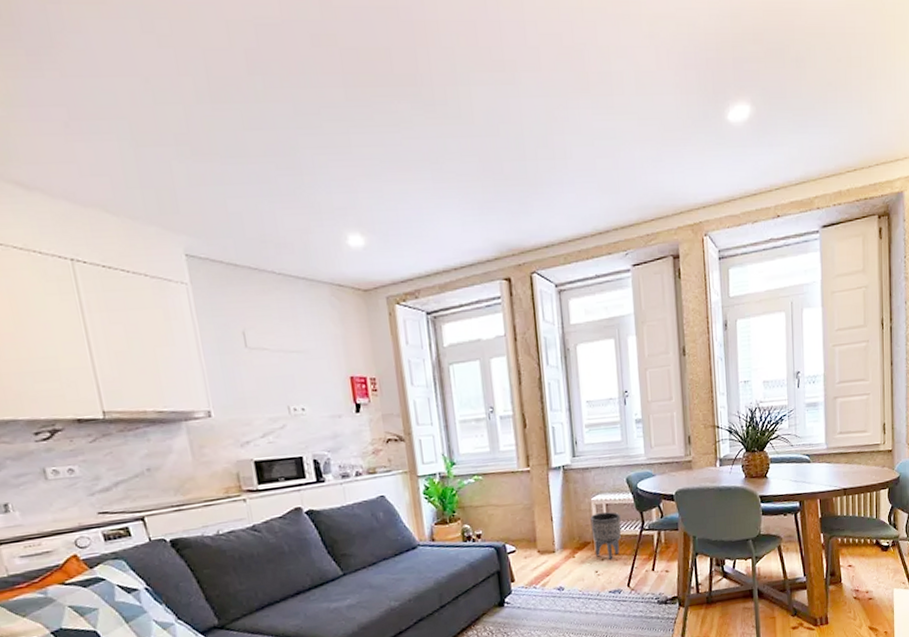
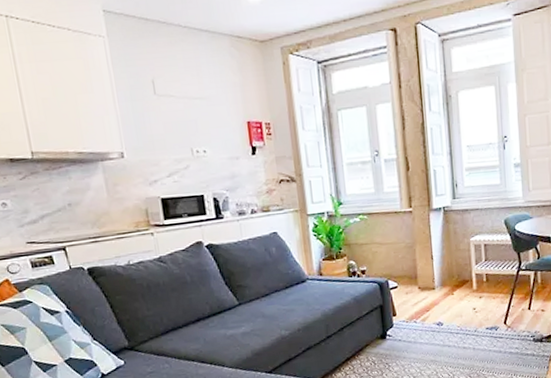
planter: present [590,511,622,561] -> none [469,251,499,299]

